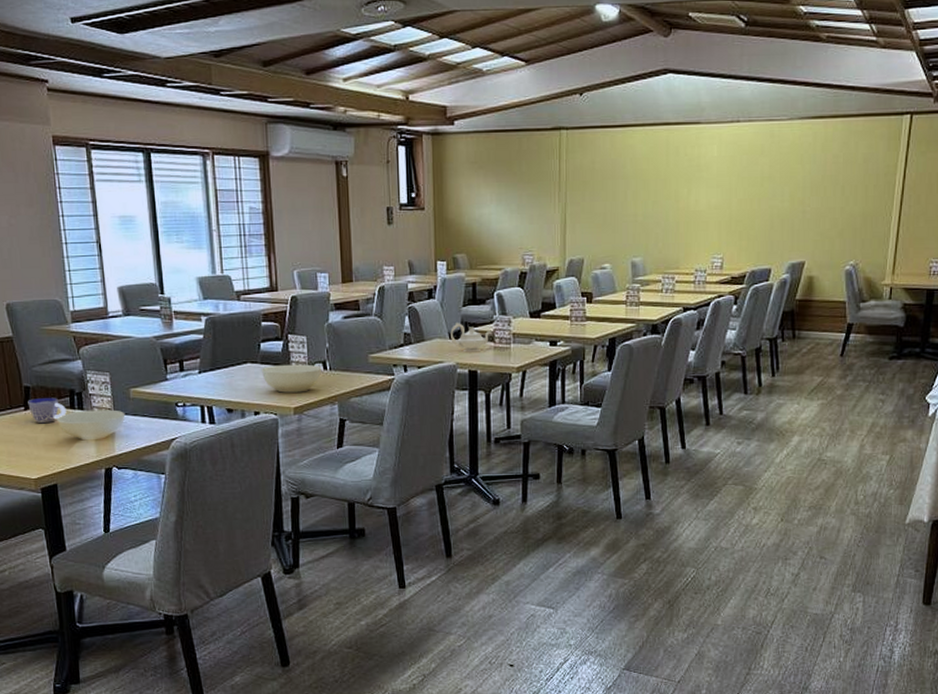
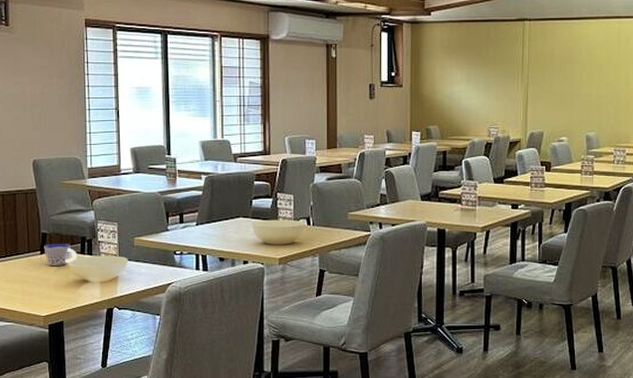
teapot: present [450,322,493,353] -> none [422,185,460,213]

